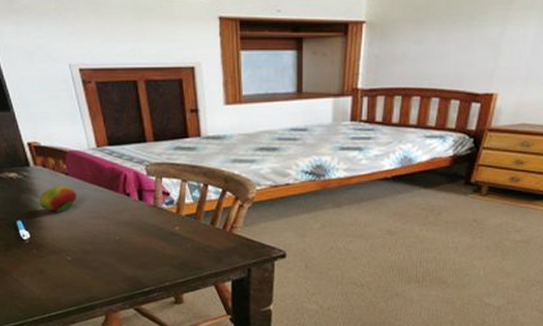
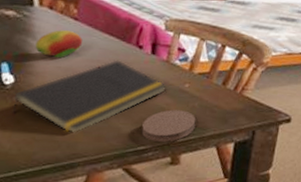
notepad: none [32,209,158,279] -> present [12,60,167,133]
coaster: none [144,252,192,283] -> present [141,109,196,142]

